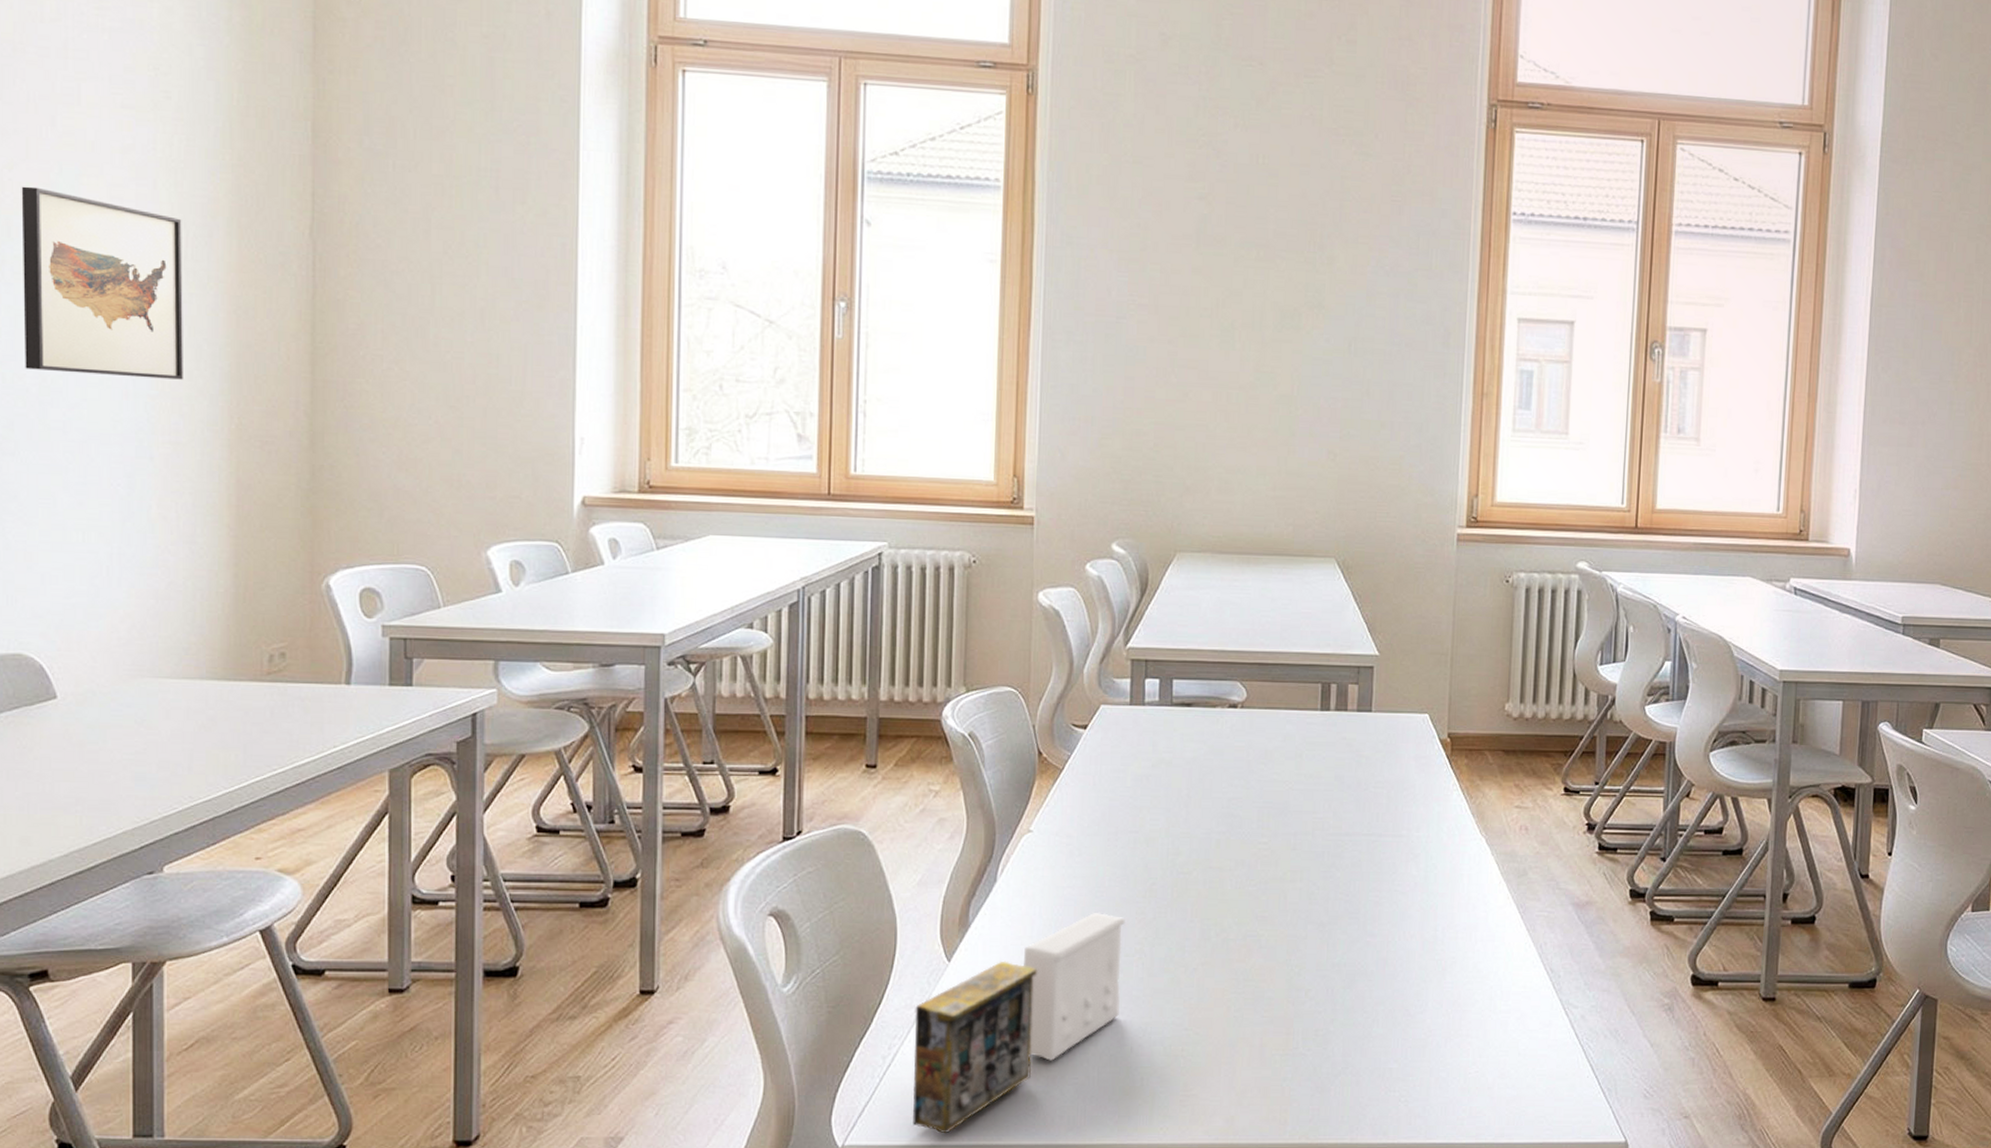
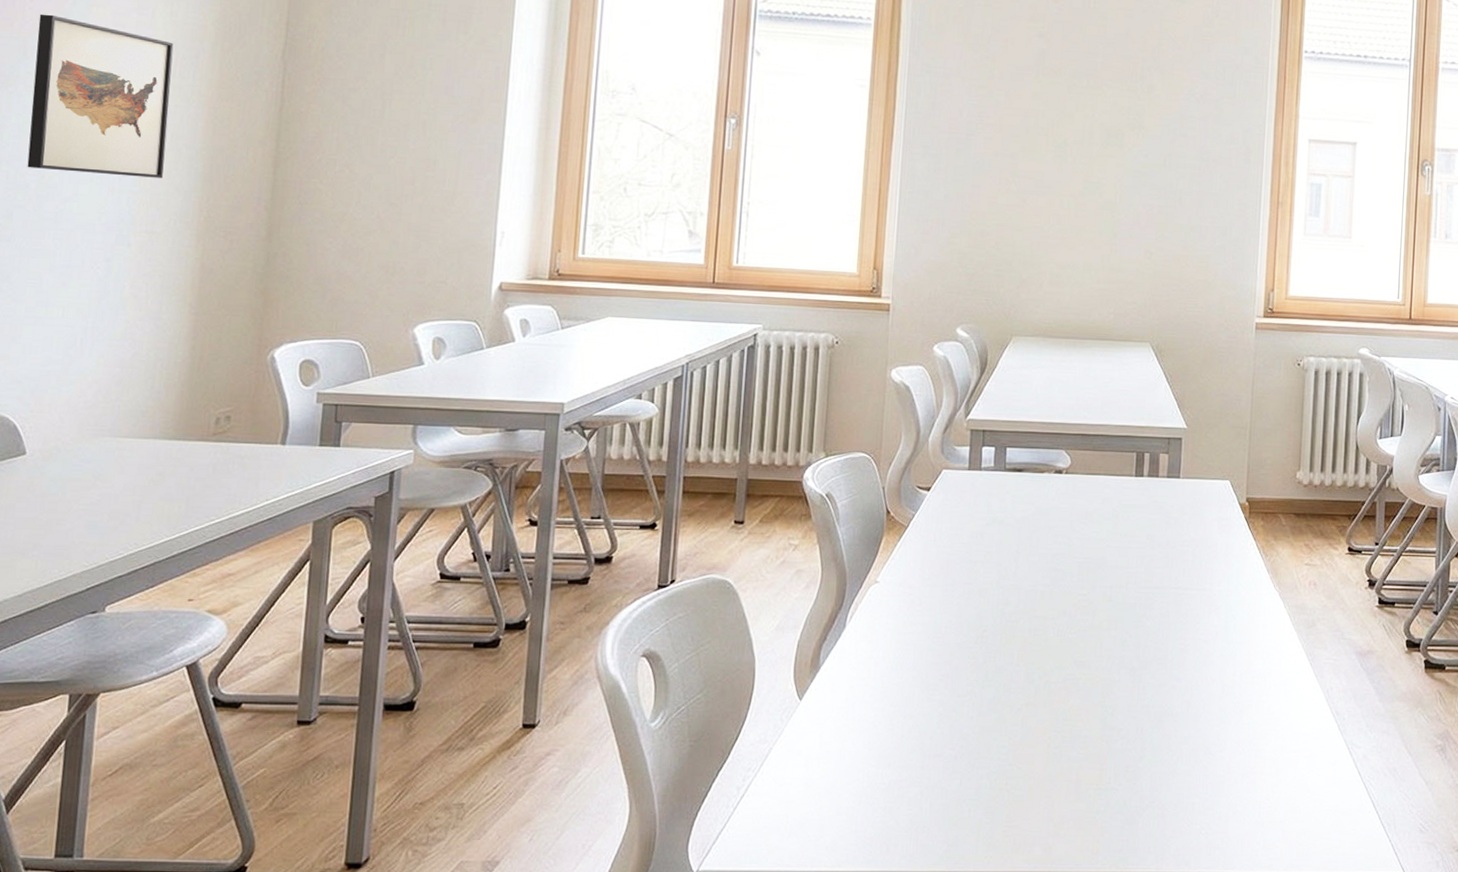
box: present [913,912,1125,1134] -> none [762,656,959,861]

